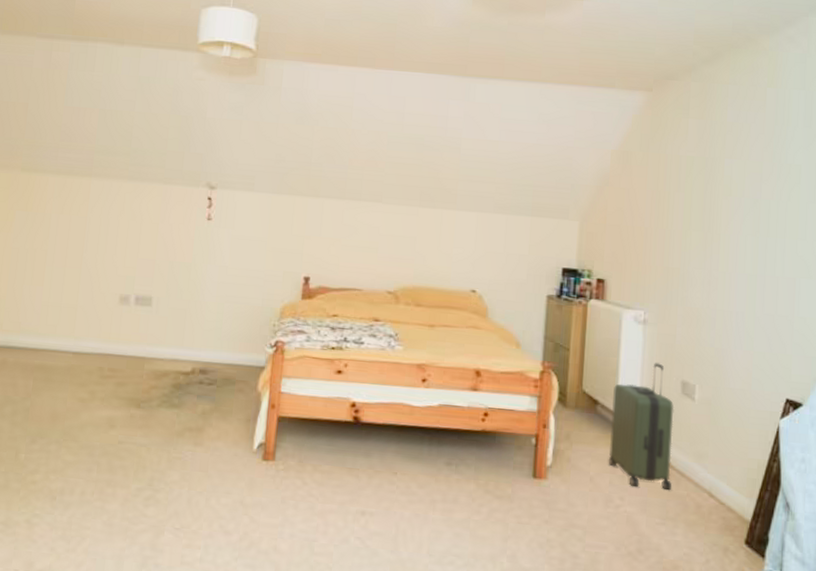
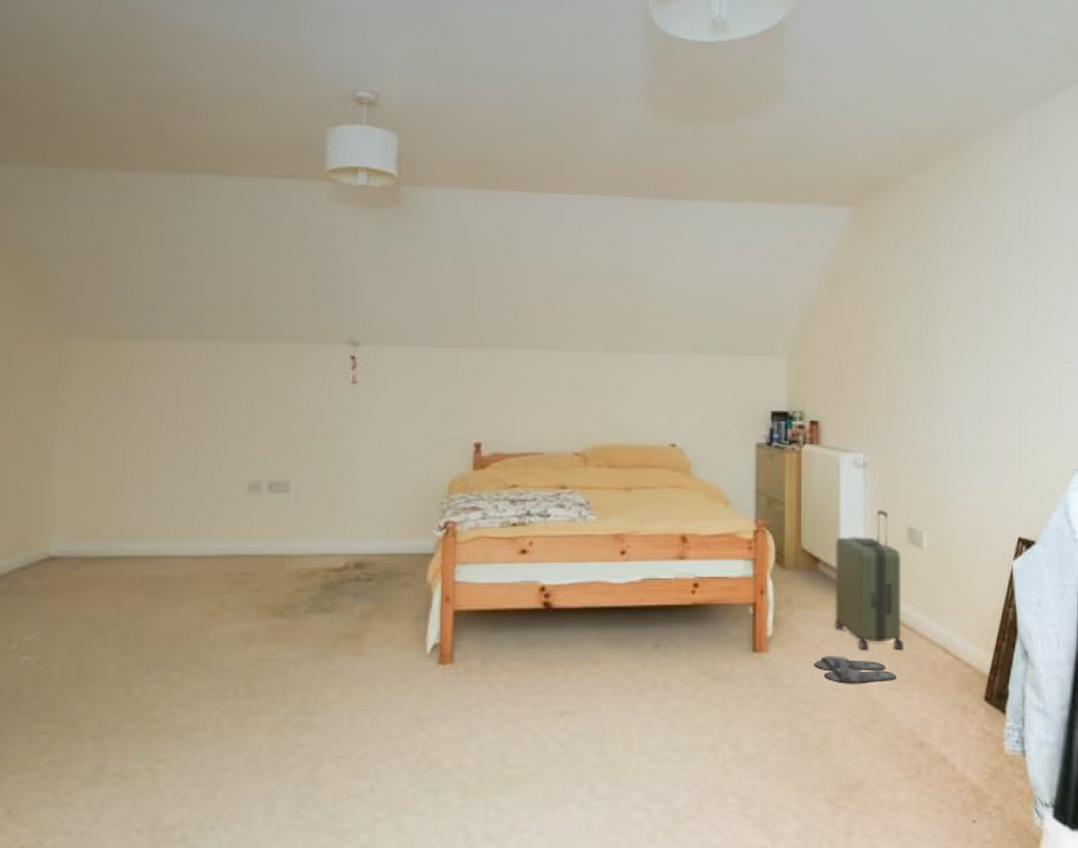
slippers: none [587,487,663,517] -> present [814,655,897,684]

